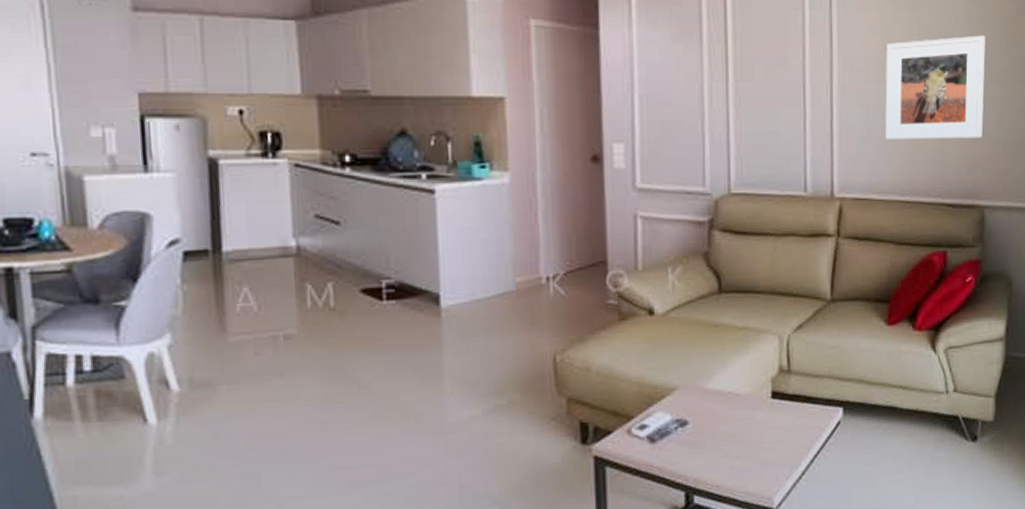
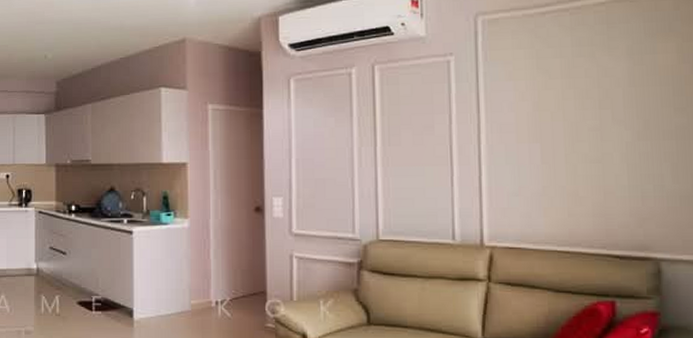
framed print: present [885,35,986,141] -> none [537,95,656,195]

